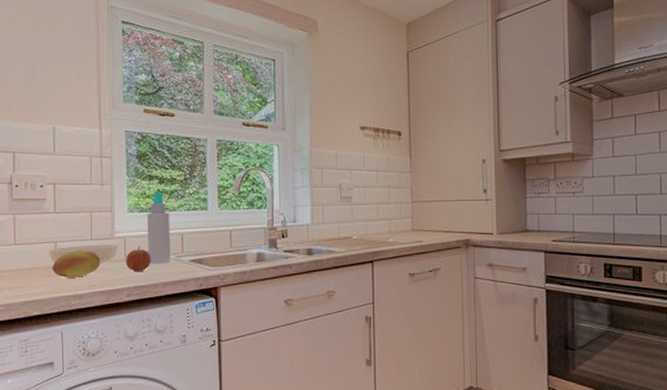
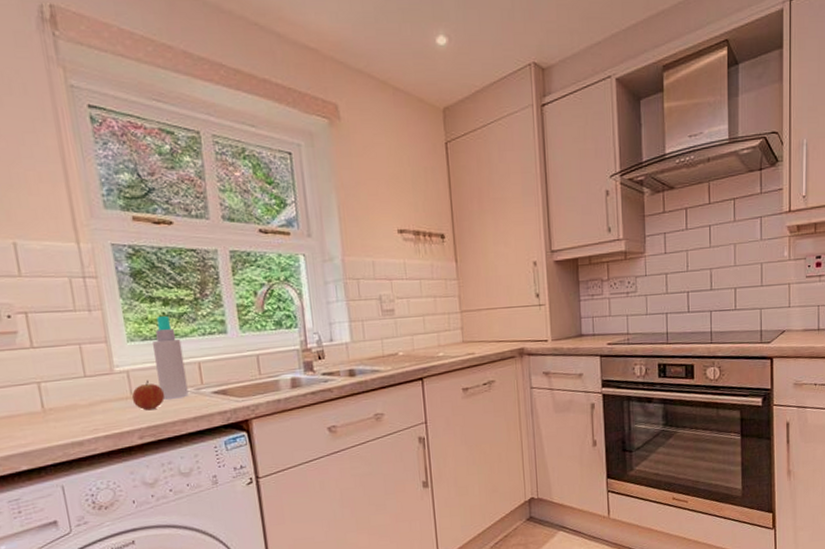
bowl: present [47,244,119,267] -> none [29,380,122,408]
fruit: present [52,250,101,278] -> none [38,389,101,424]

